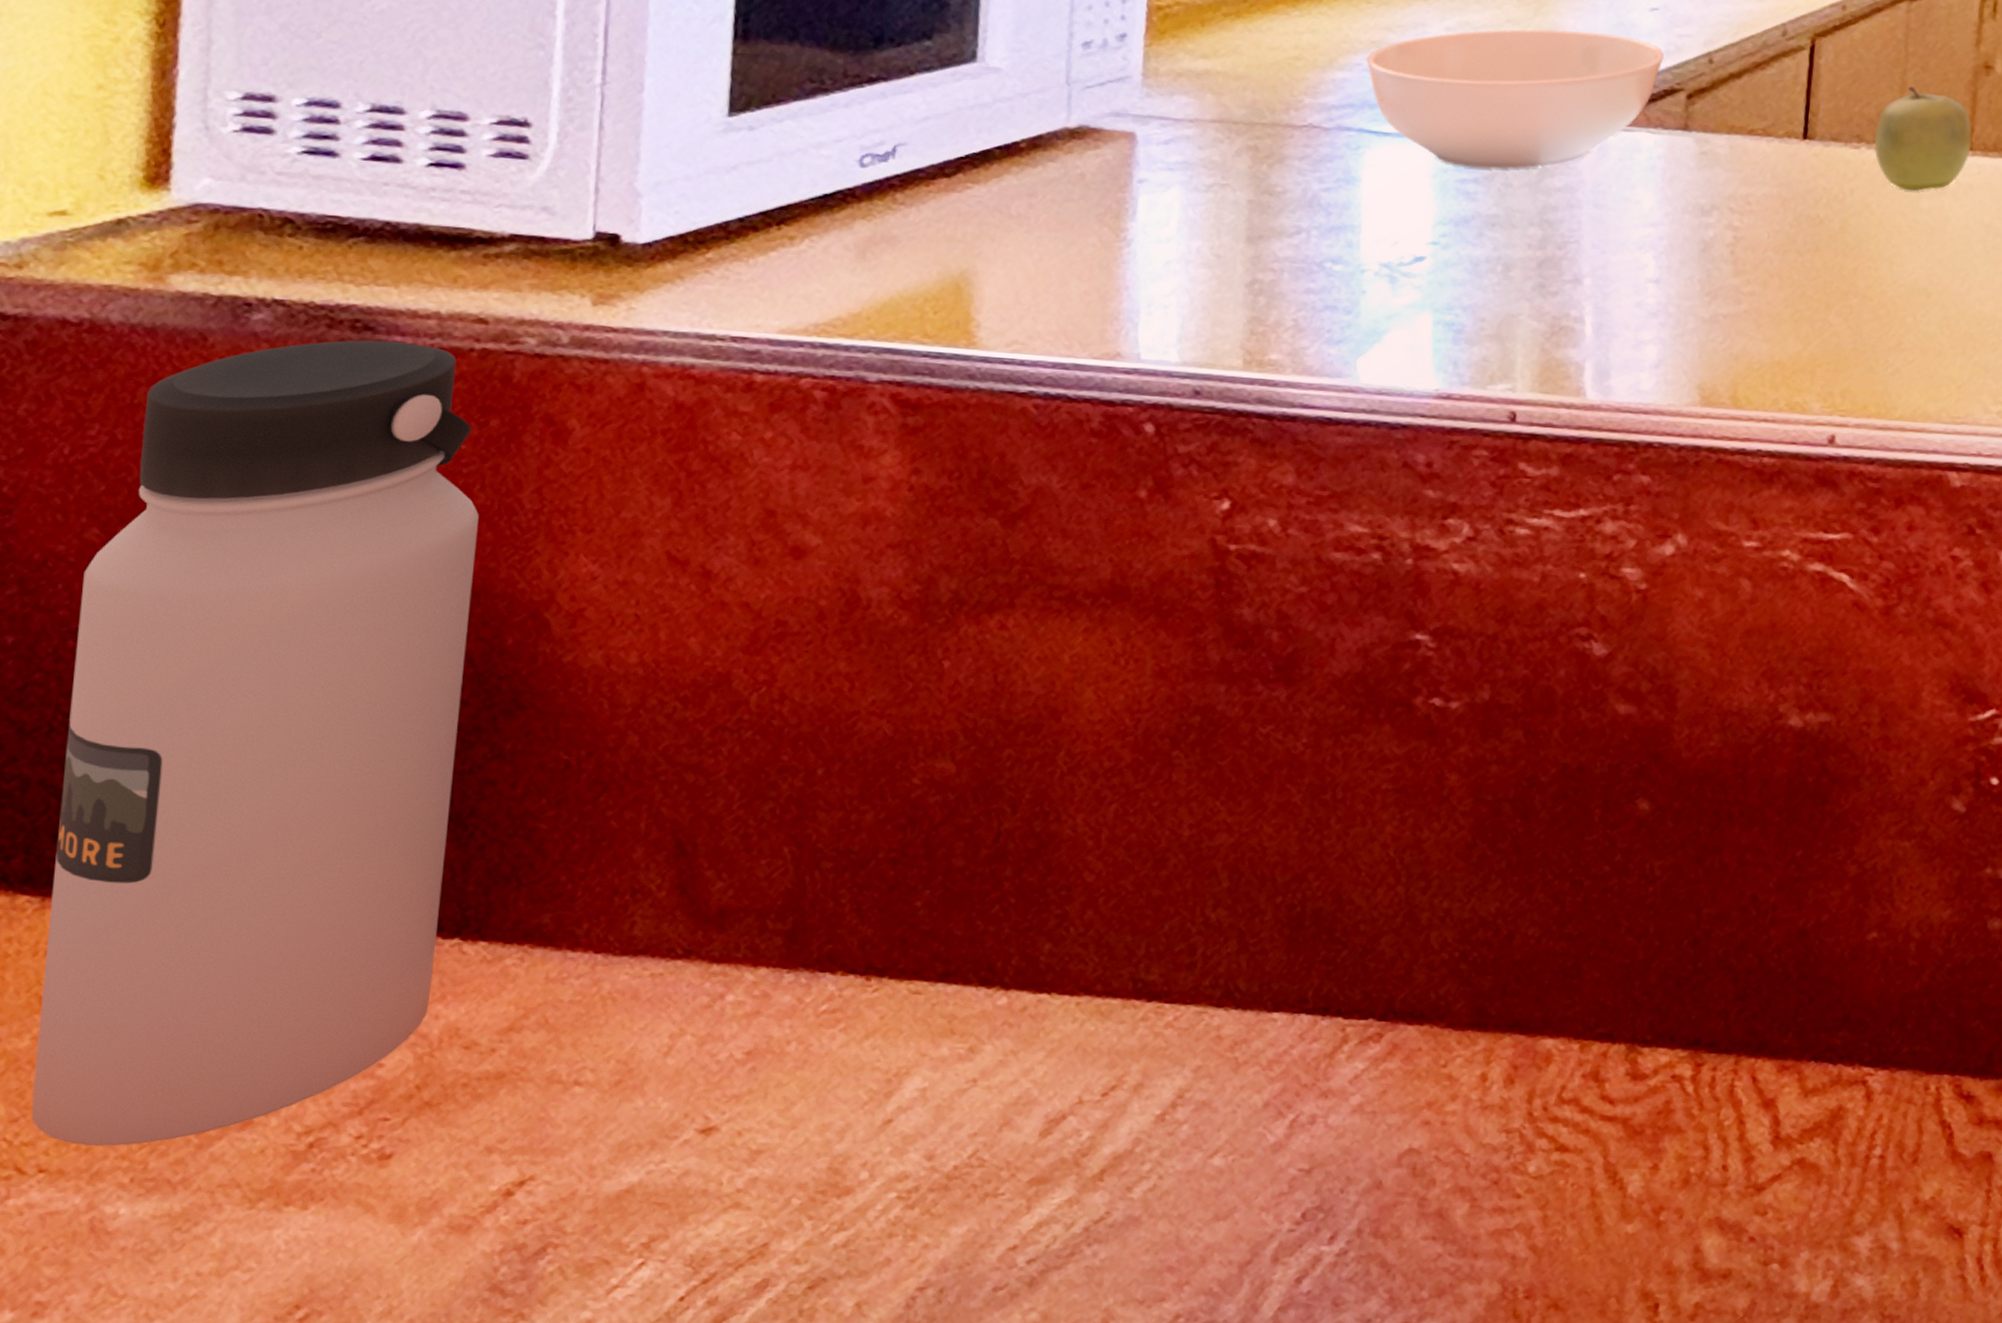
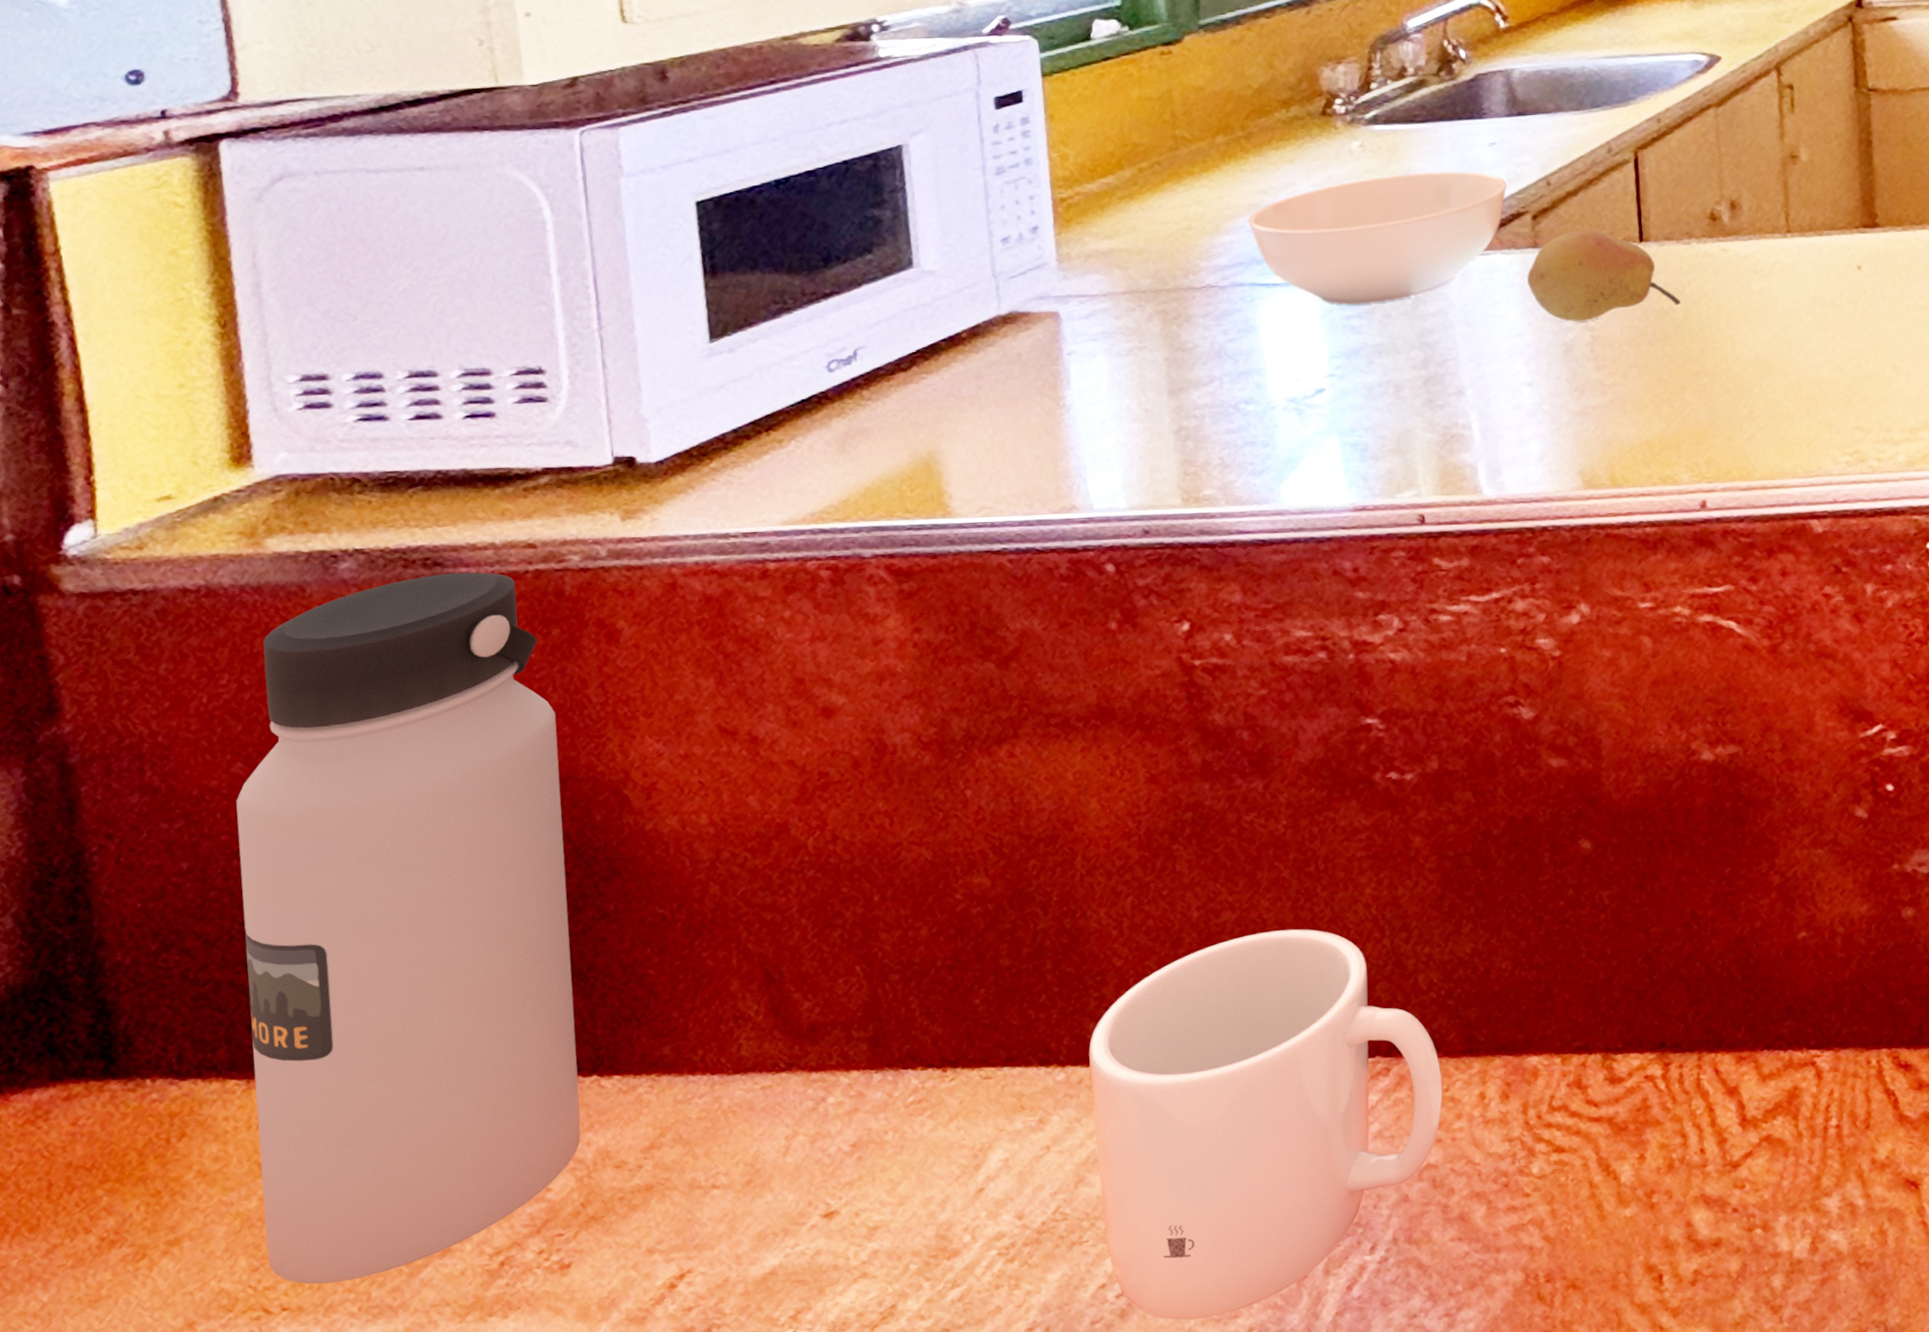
mug: none [1025,861,1442,1298] -> present [1088,929,1443,1320]
fruit: none [1670,116,1839,219] -> present [1526,229,1680,322]
fruit: present [1874,85,1972,192] -> none [1702,182,1789,276]

